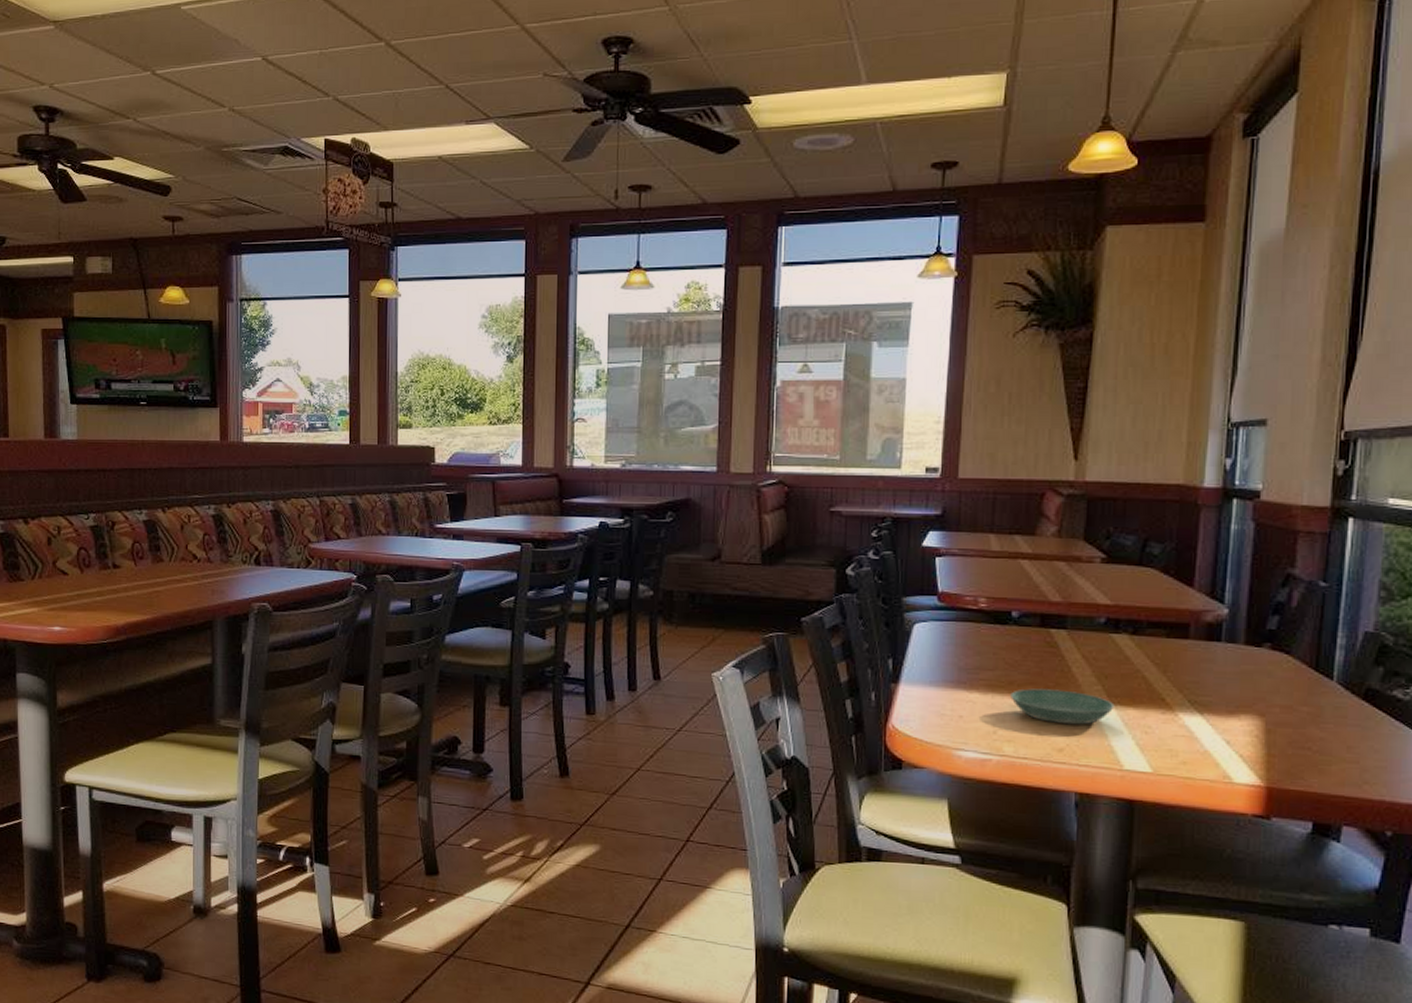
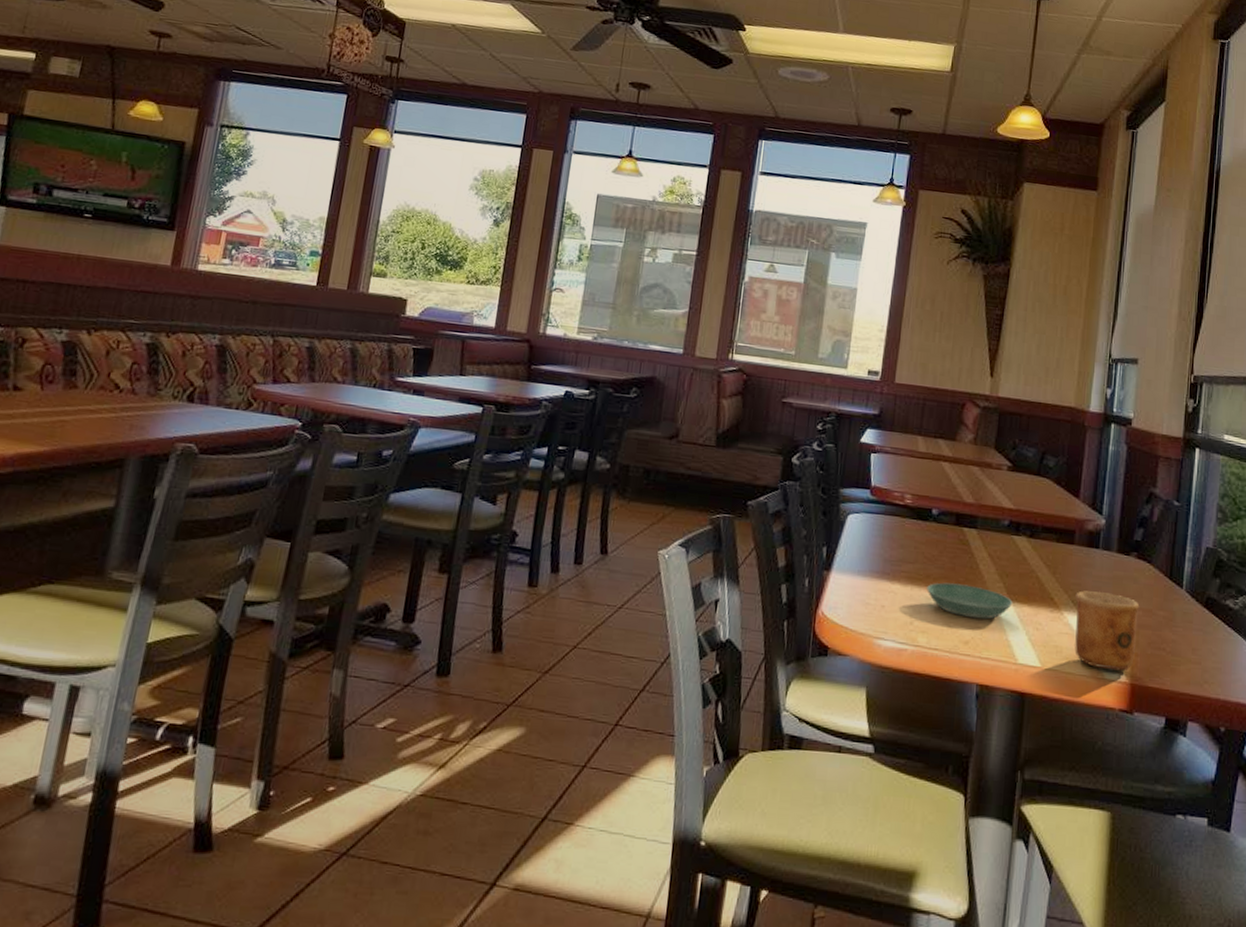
cup: none [1192,688,1276,774] -> present [1075,590,1140,671]

